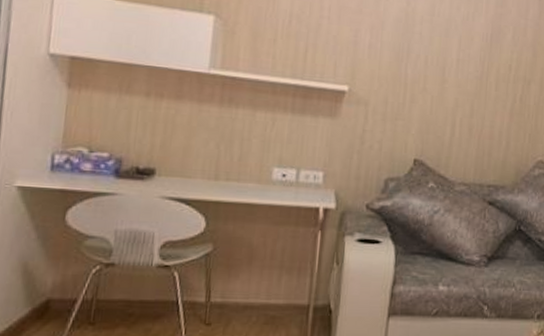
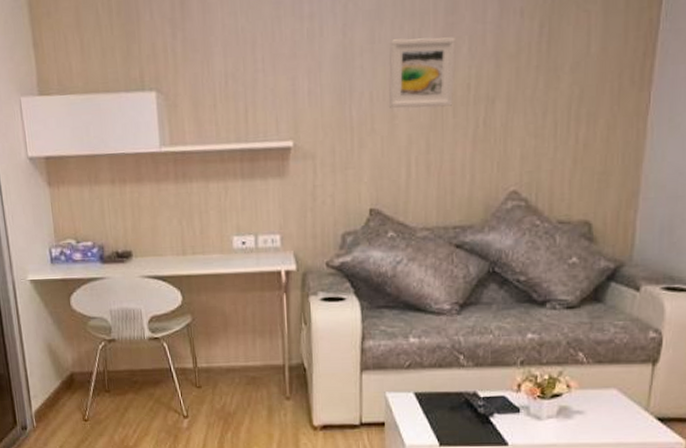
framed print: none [440,16,502,81] -> present [388,37,456,108]

